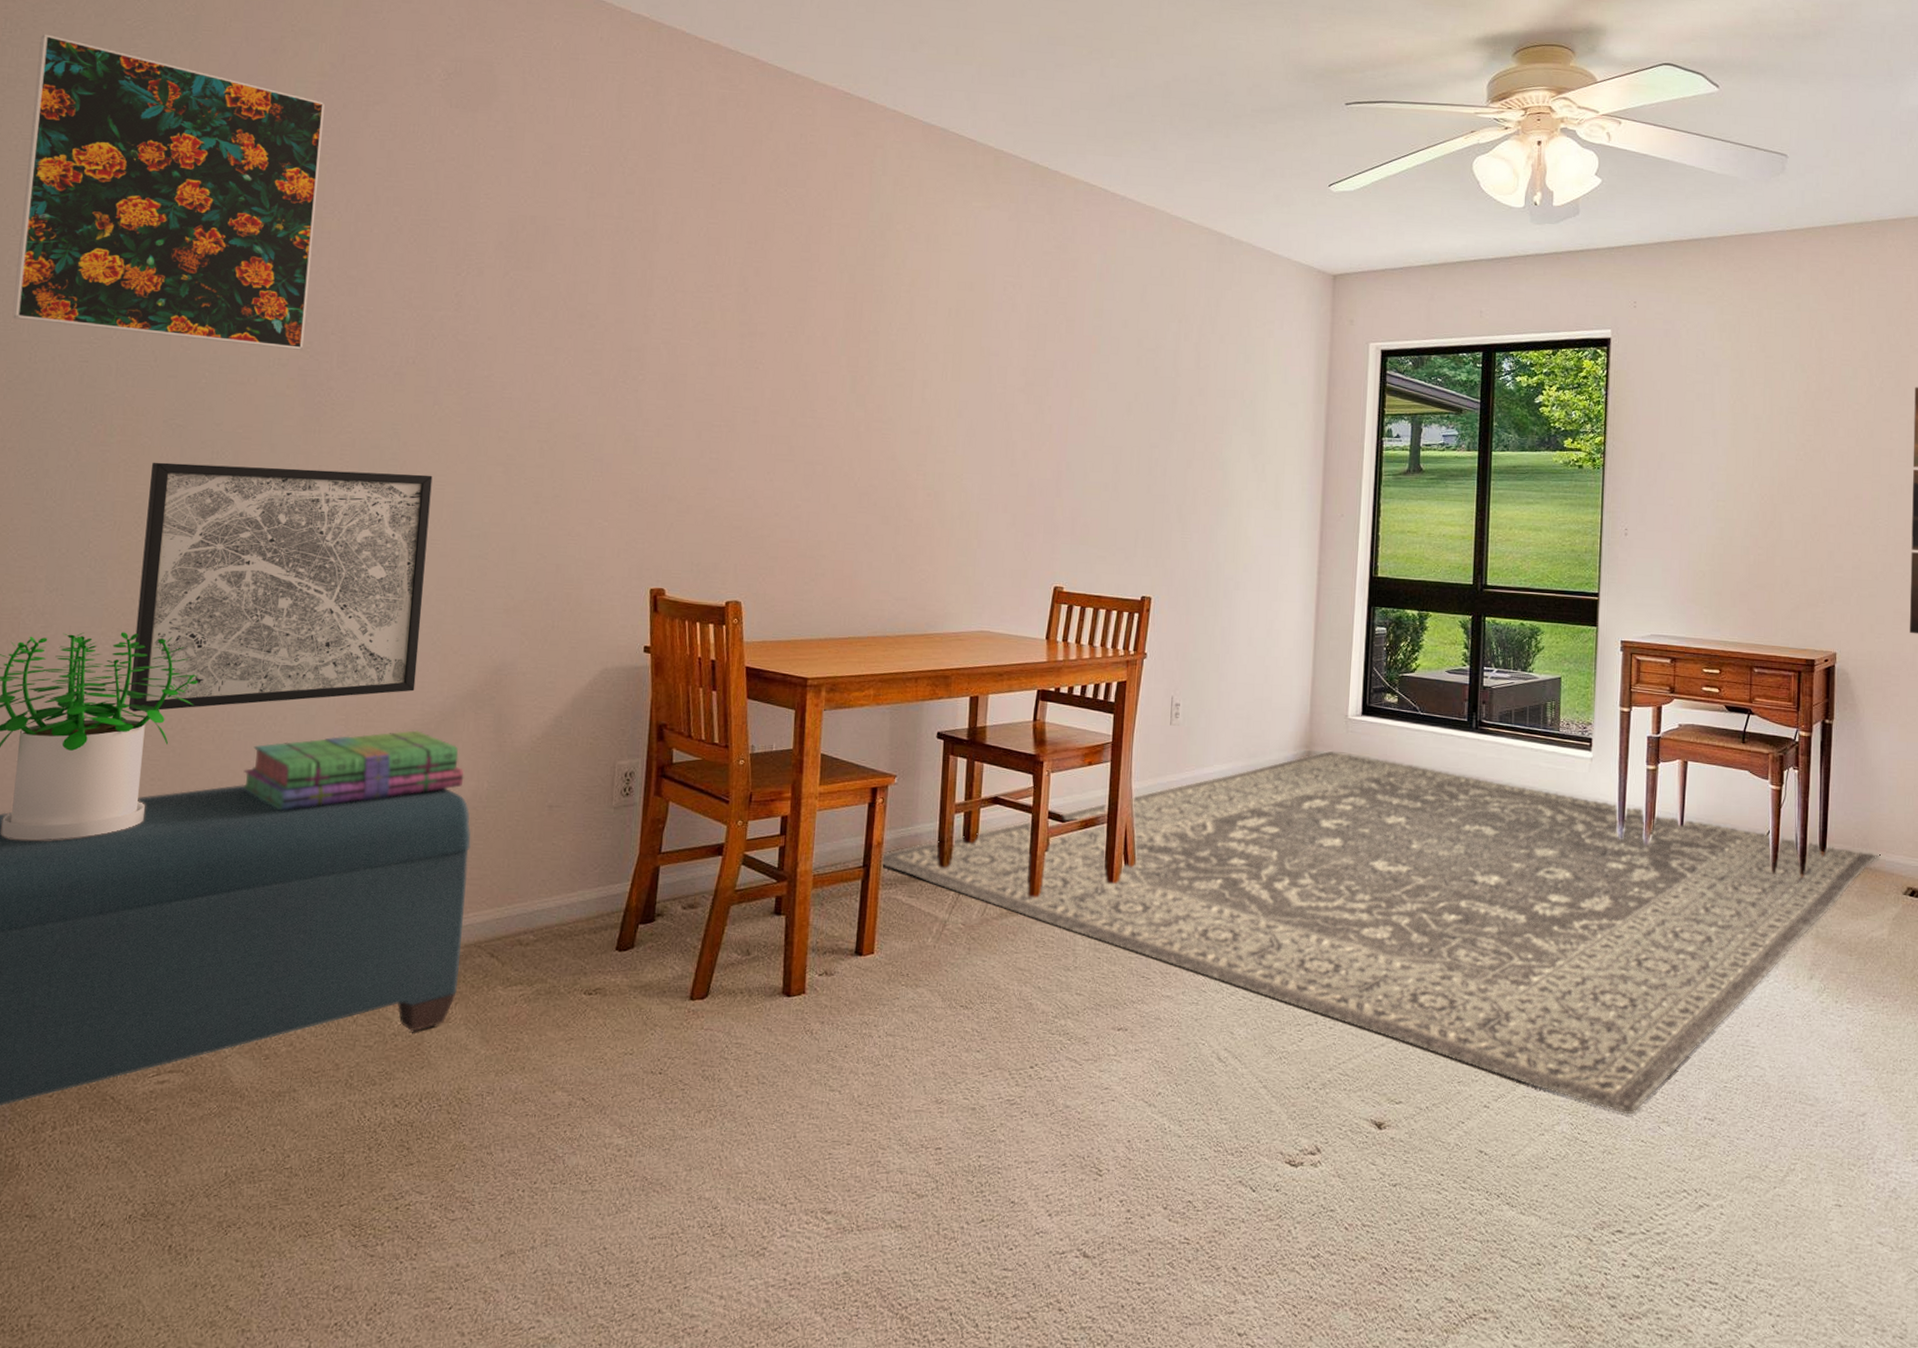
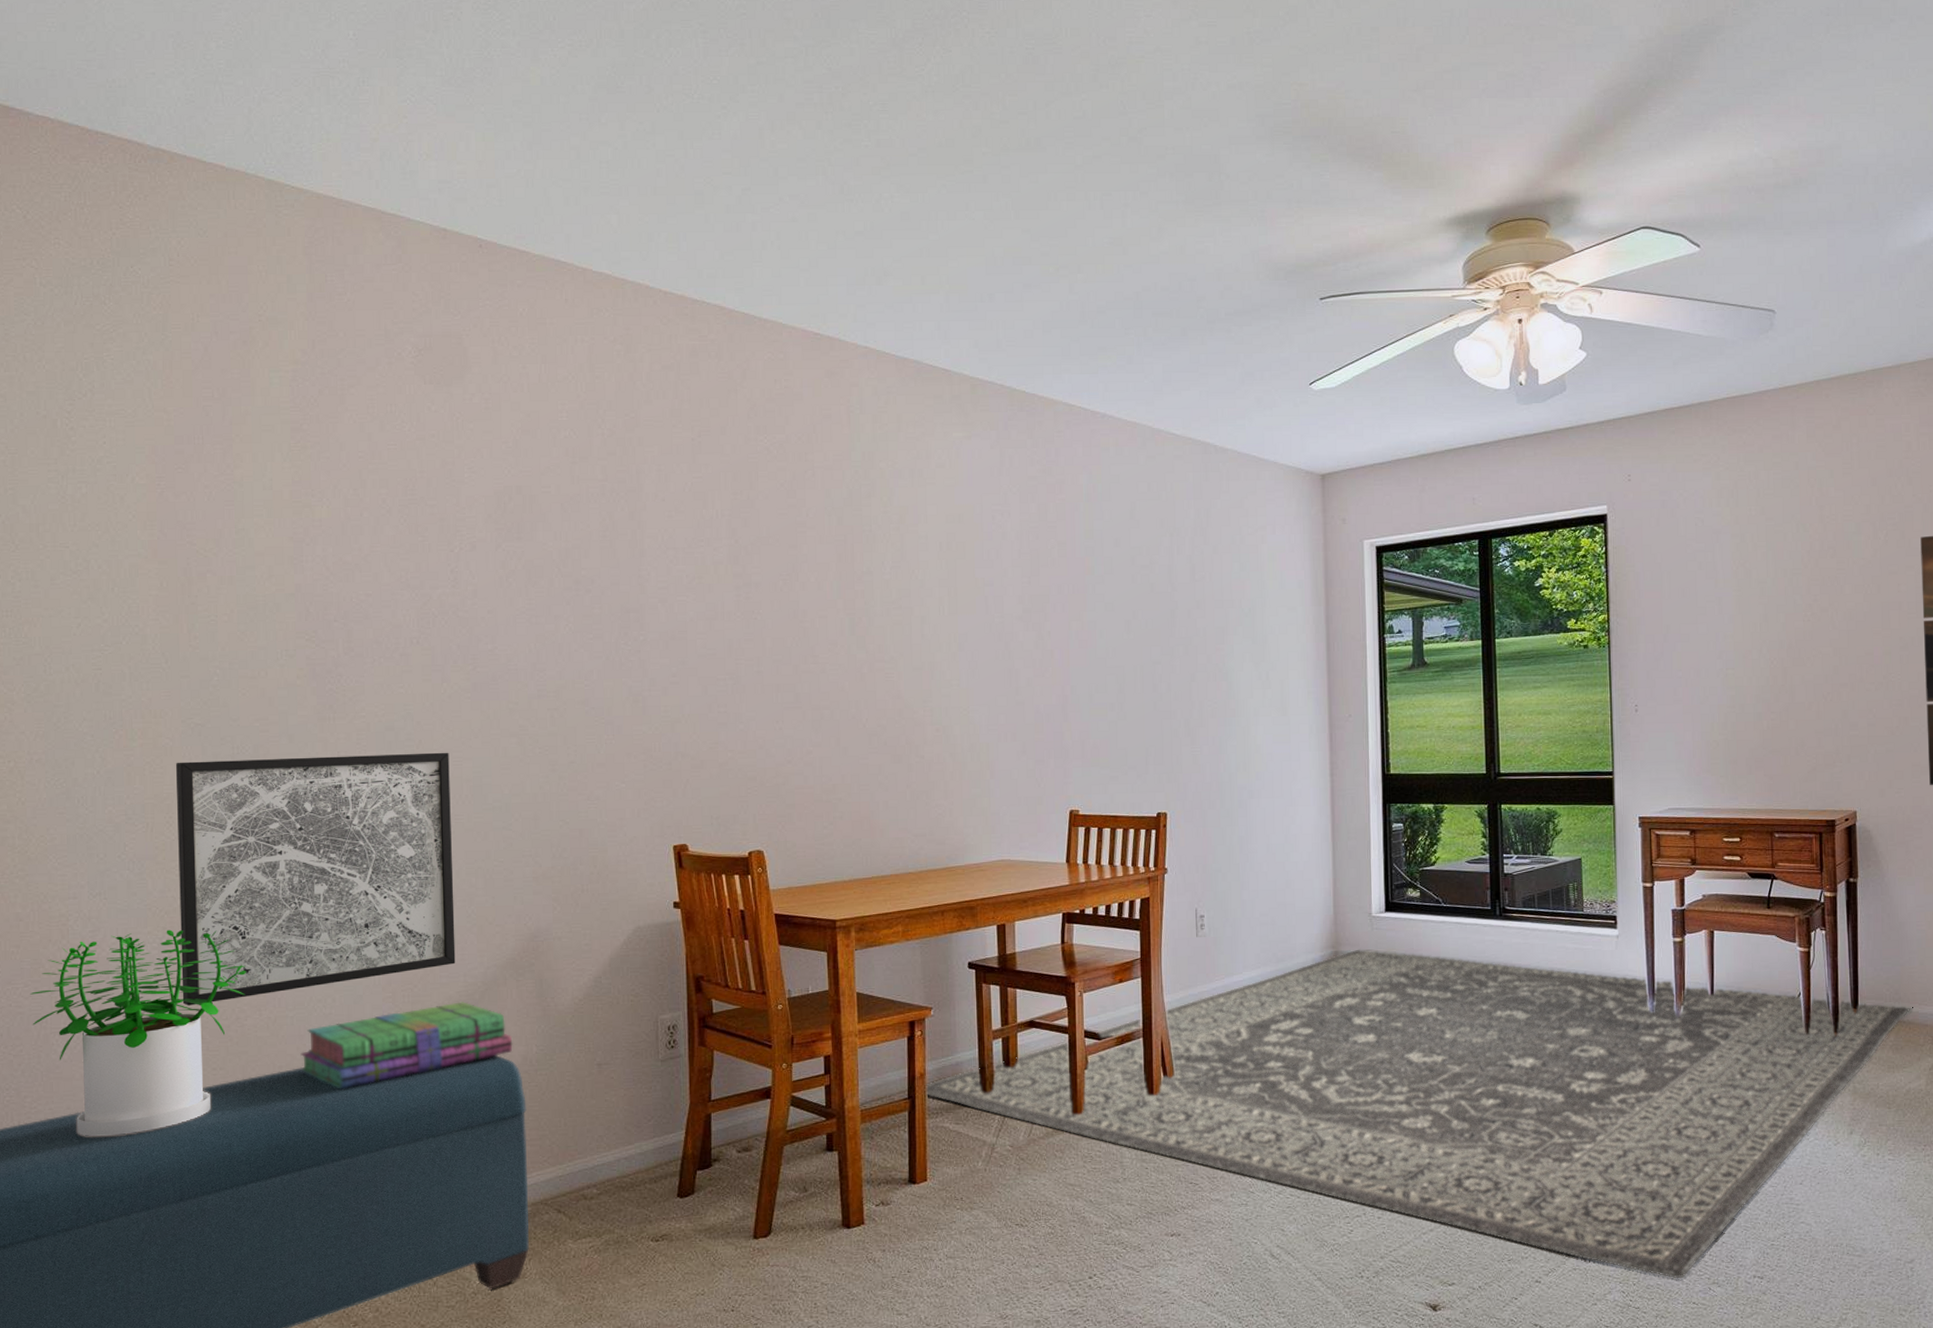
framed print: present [12,34,325,350] -> none [14,346,308,640]

